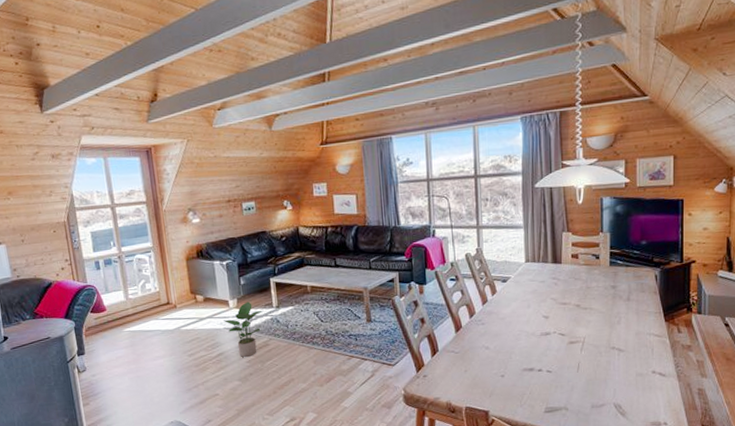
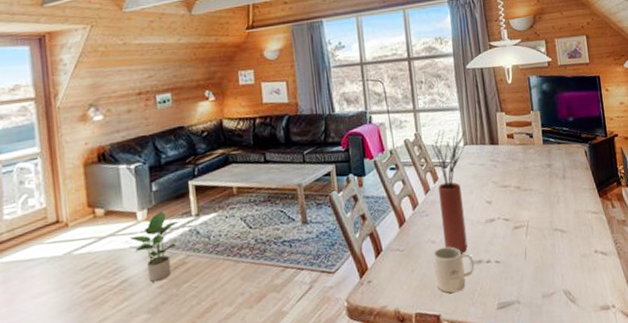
mug: none [486,353,526,394] -> present [433,246,475,294]
vase: none [492,241,529,361] -> present [431,123,468,254]

